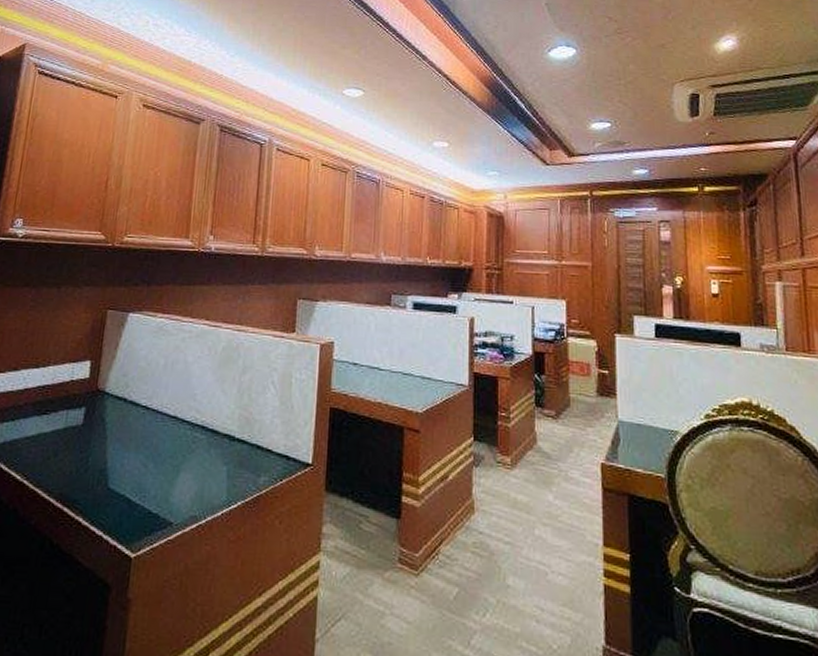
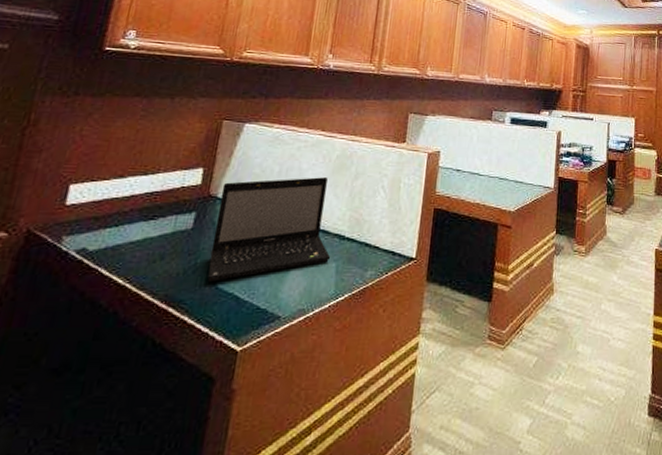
laptop: none [99,371,221,482] -> present [208,177,331,281]

